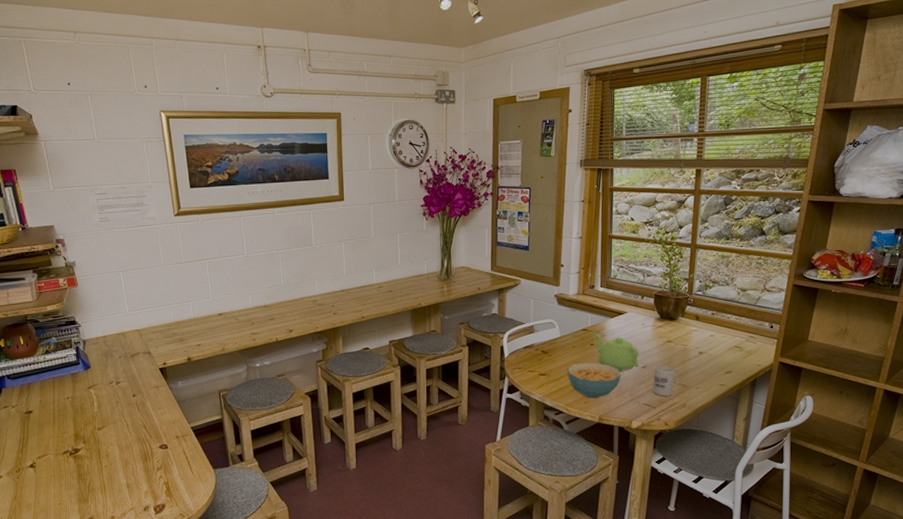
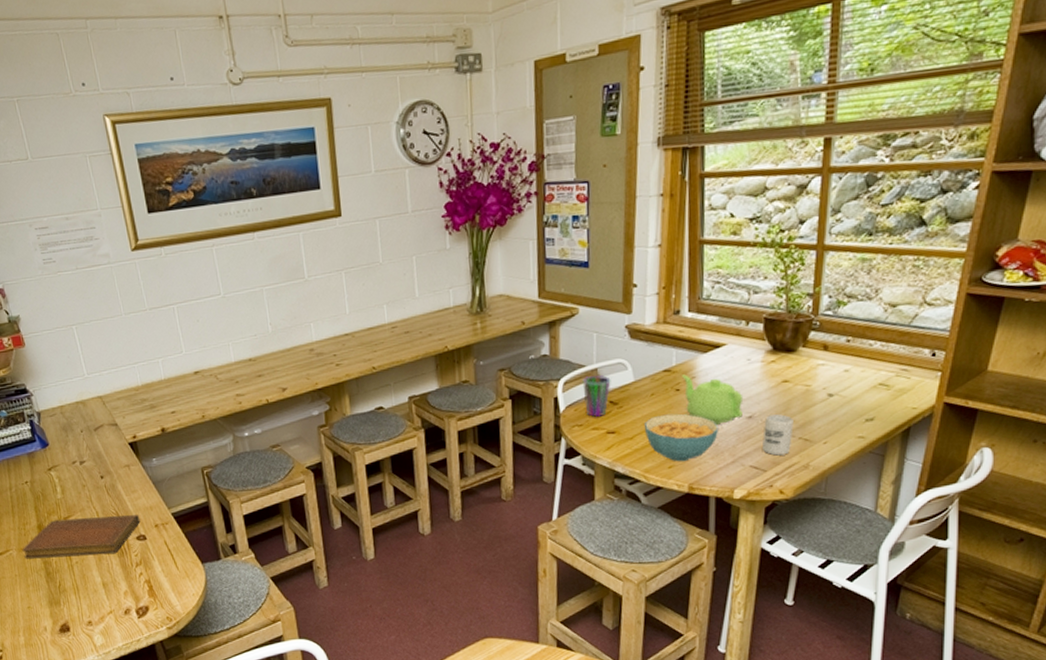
notebook: none [58,428,164,462] -> present [22,515,140,559]
cup: none [522,331,543,363] -> present [582,375,611,418]

